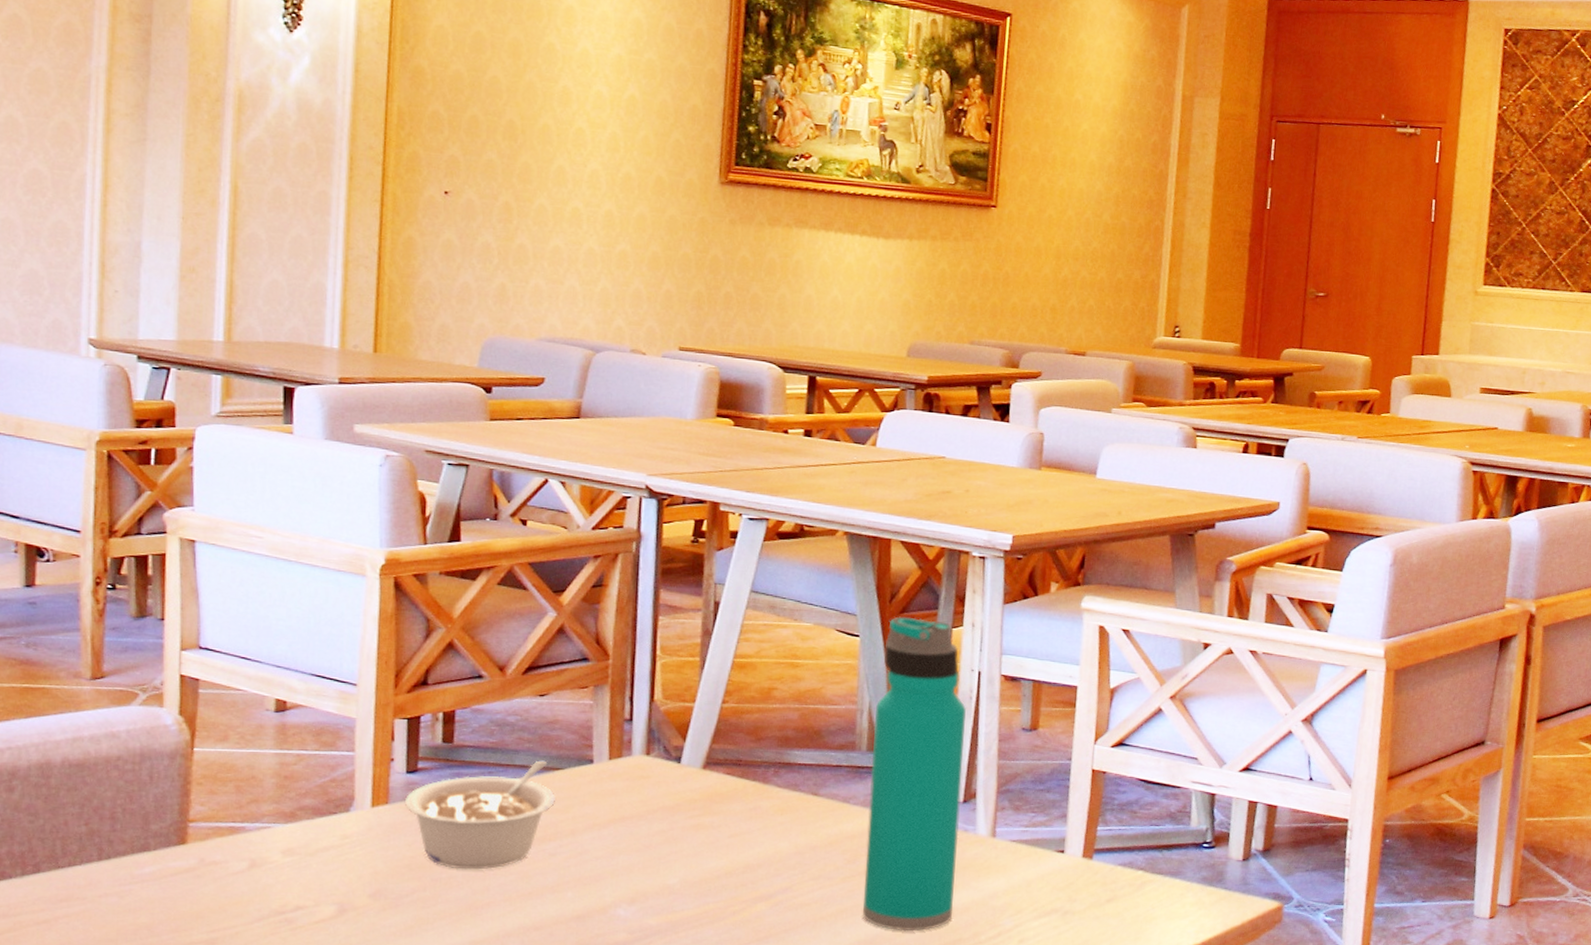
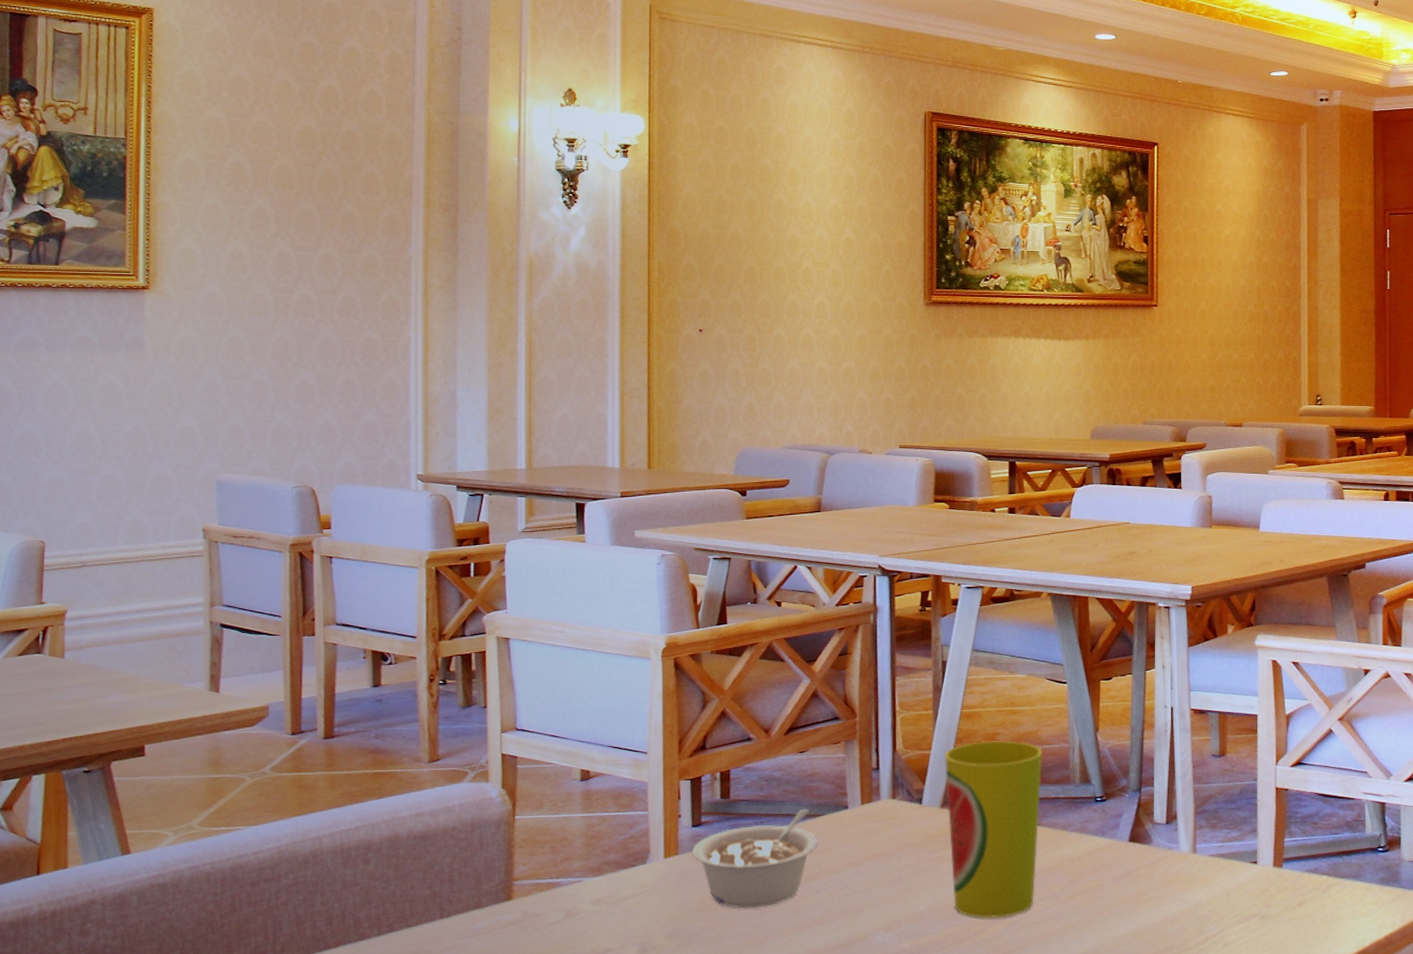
cup: none [710,696,826,897] -> present [944,741,1043,918]
water bottle: present [862,616,966,932] -> none [1084,663,1164,942]

